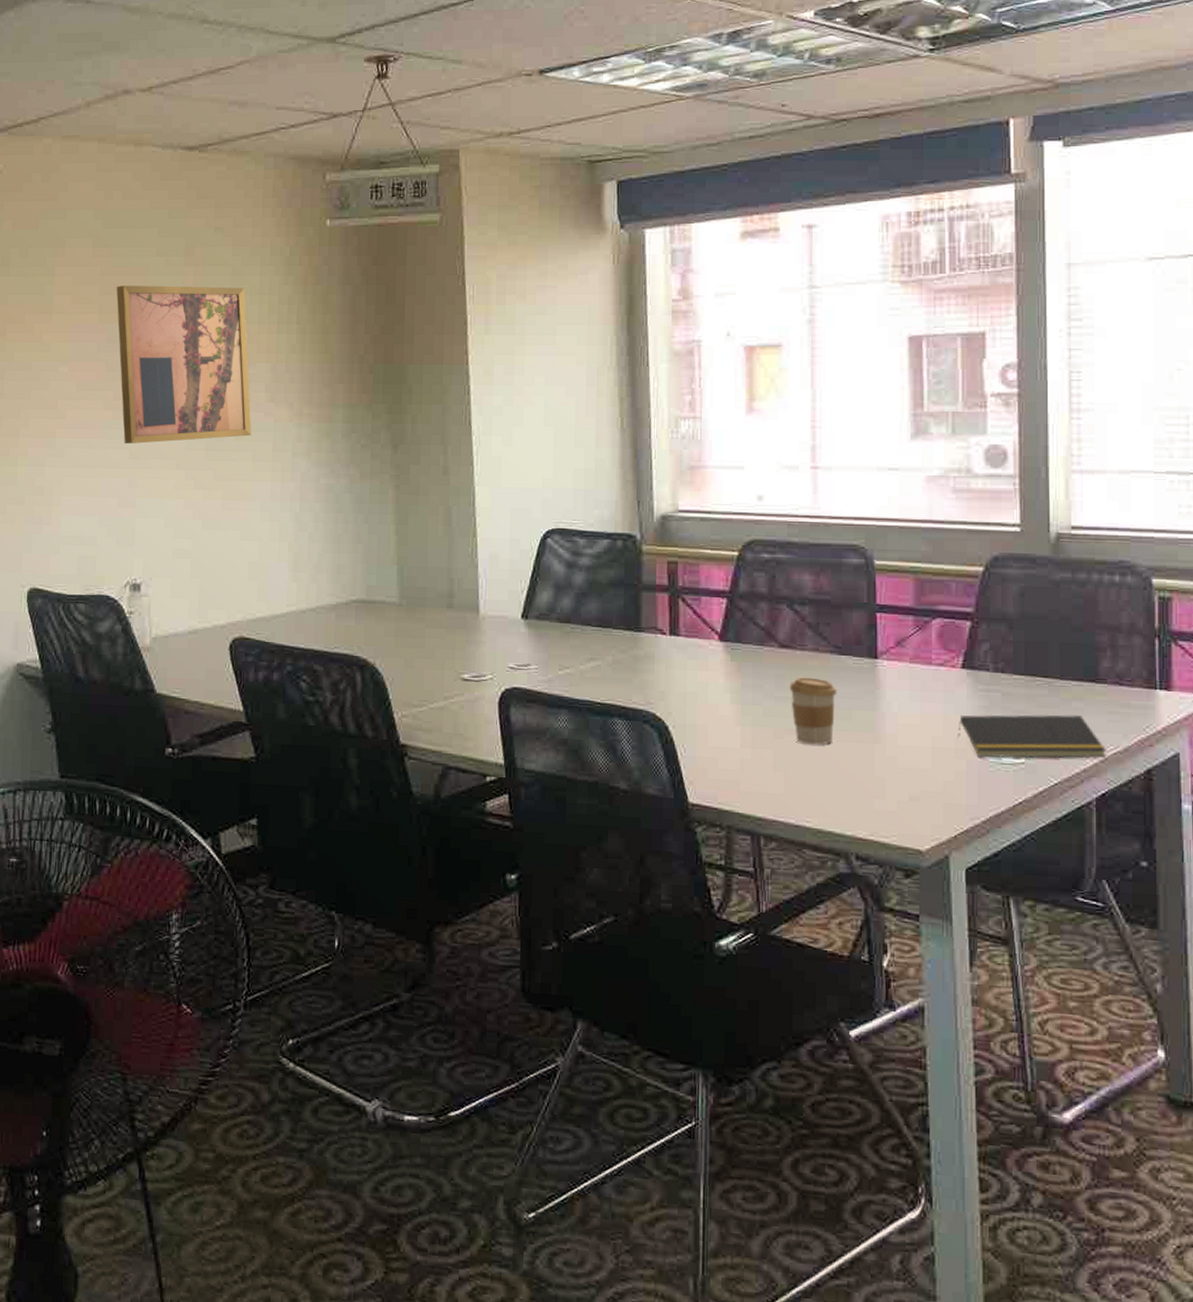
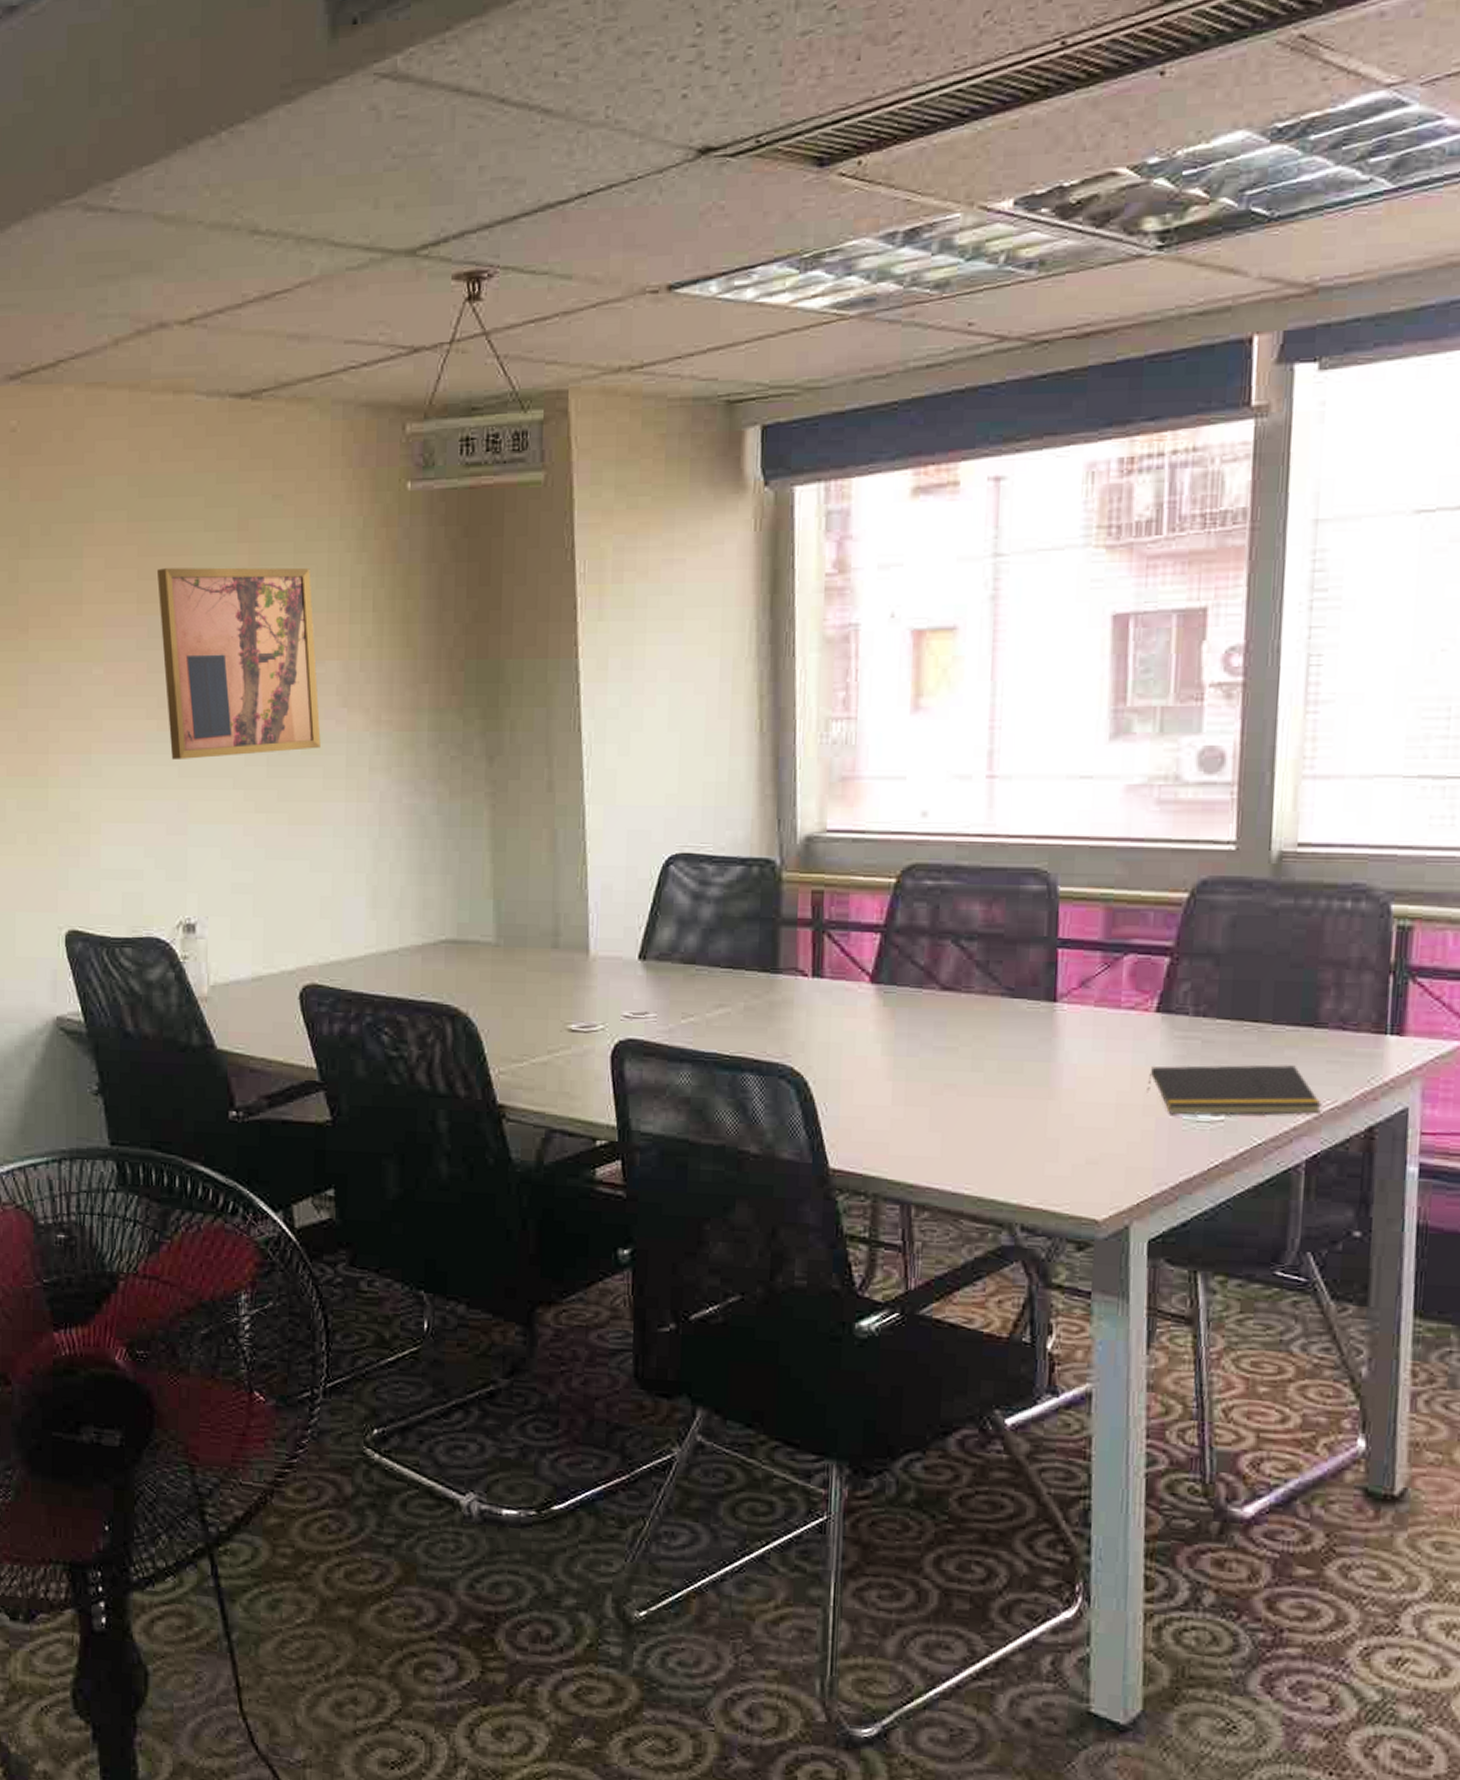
coffee cup: present [789,677,837,745] -> none [951,1023,1007,1102]

